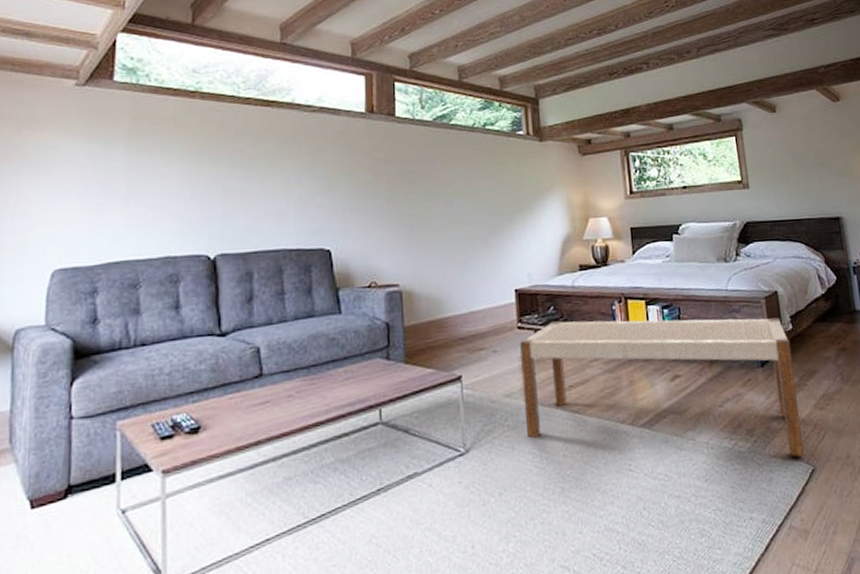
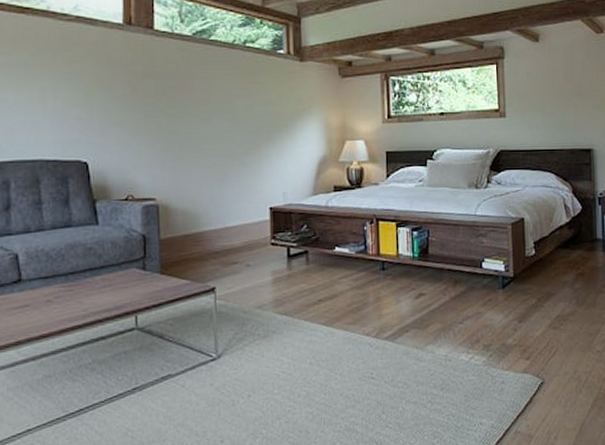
bench: present [520,317,804,457] -> none [273,239,535,371]

